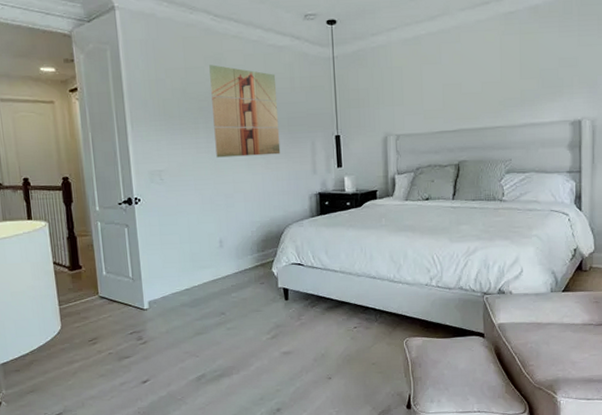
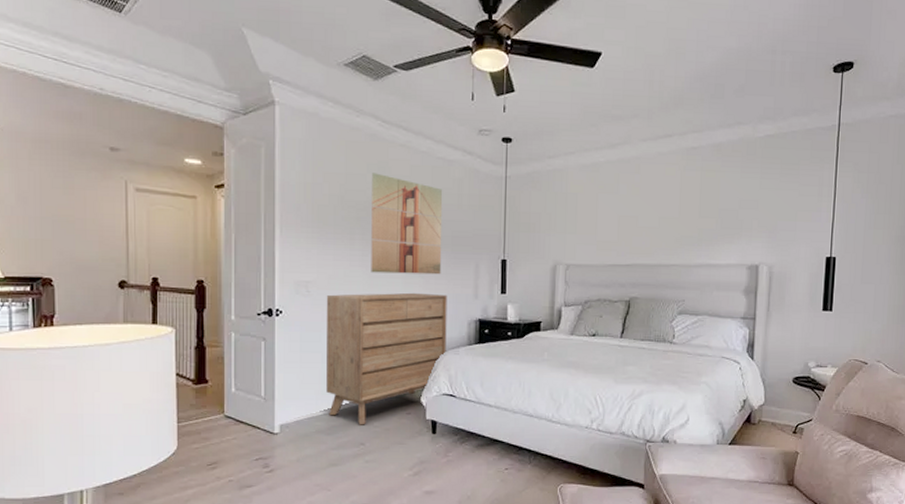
dresser: none [178,172,291,297] -> present [326,292,447,425]

